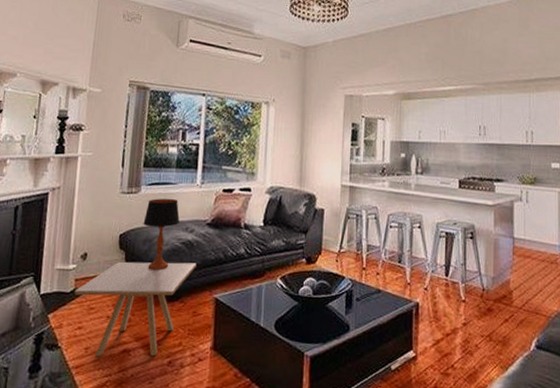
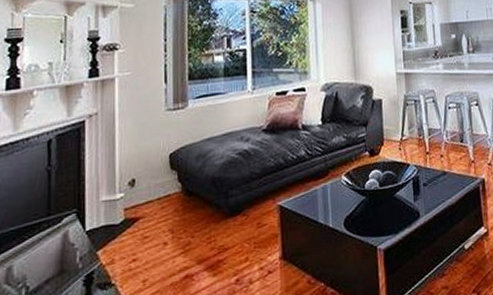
side table: present [74,261,197,357] -> none [125,172,256,288]
table lamp: present [143,198,180,270] -> none [194,109,234,187]

